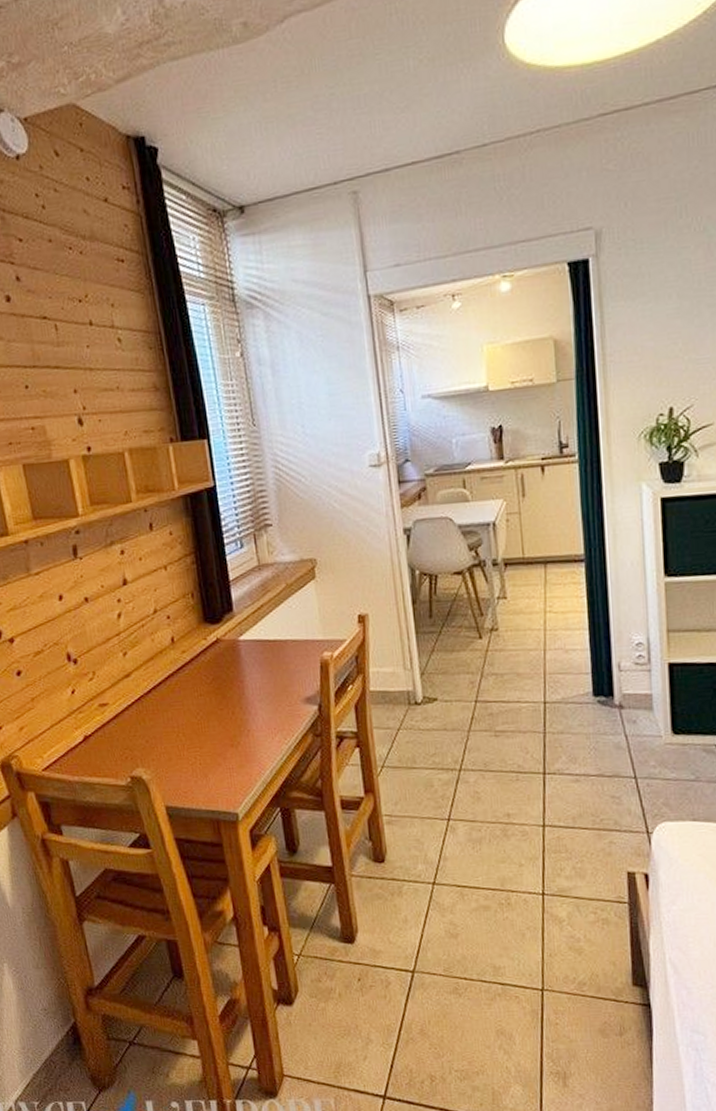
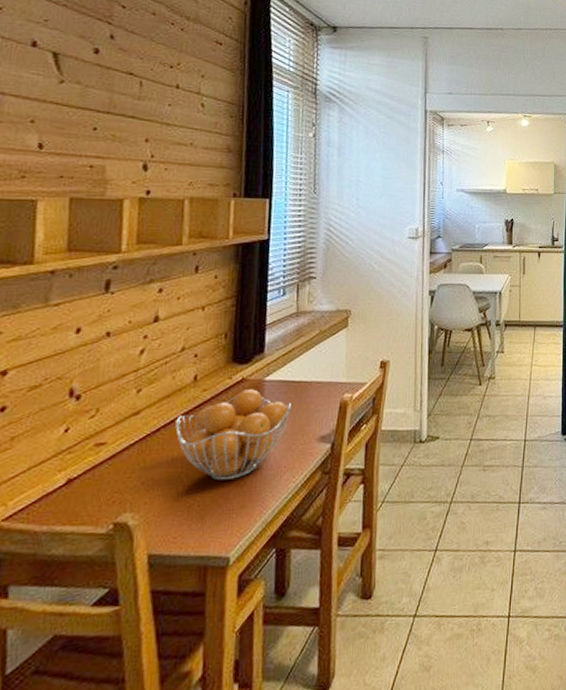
fruit basket: none [163,649,271,740] -> present [175,389,291,480]

